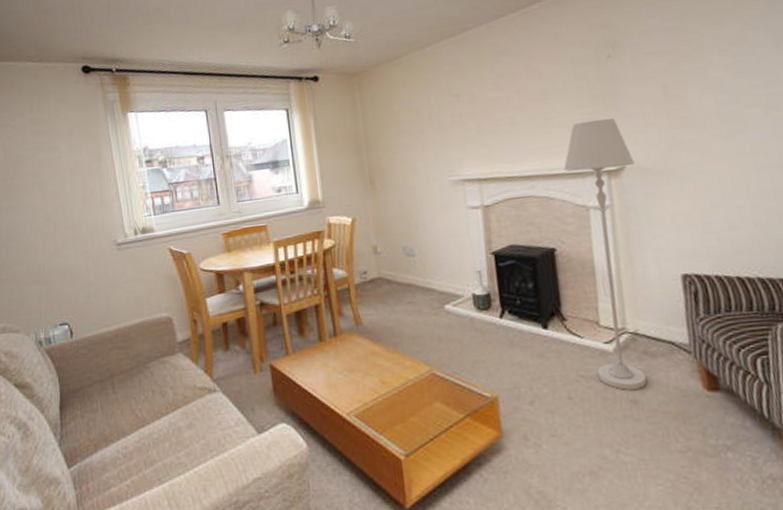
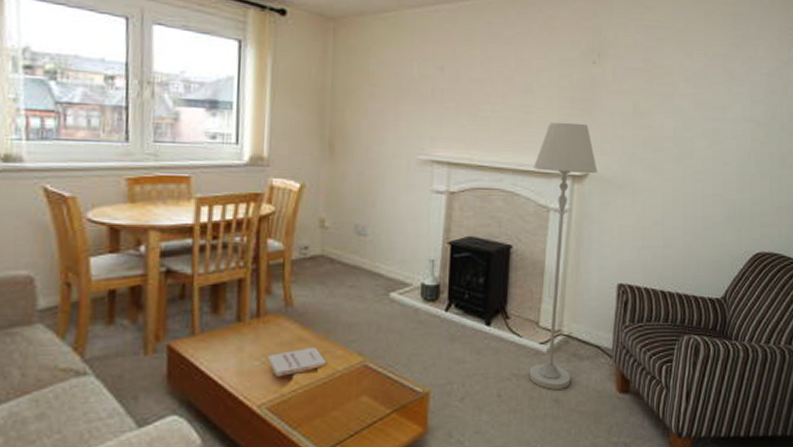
books: none [348,359,399,388] -> present [267,346,326,378]

